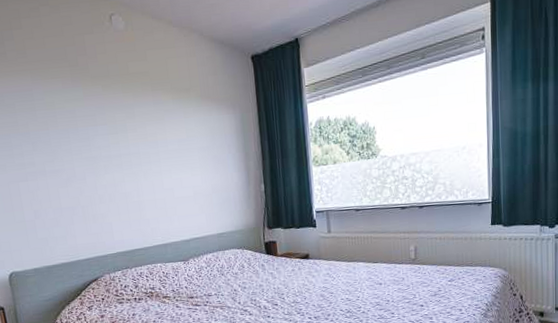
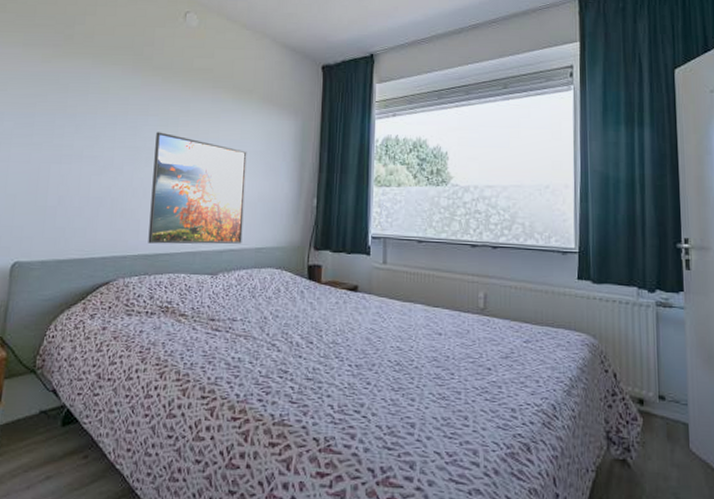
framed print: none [108,140,205,242] -> present [148,132,247,245]

